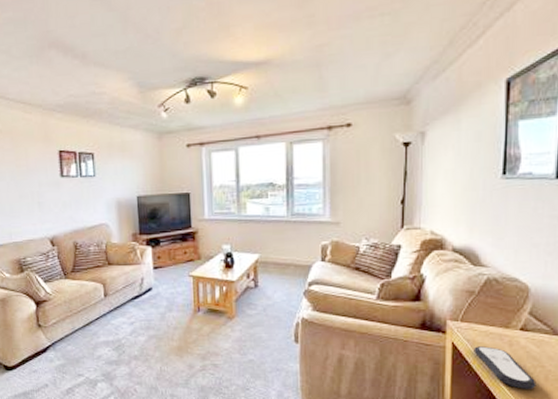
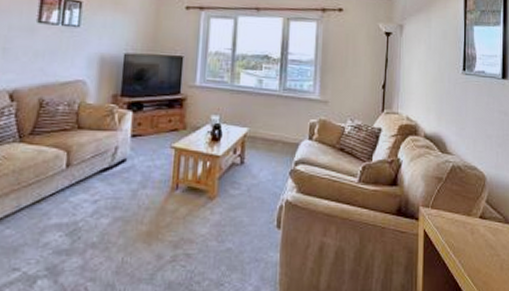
remote control: present [473,346,537,389] -> none [442,234,494,279]

